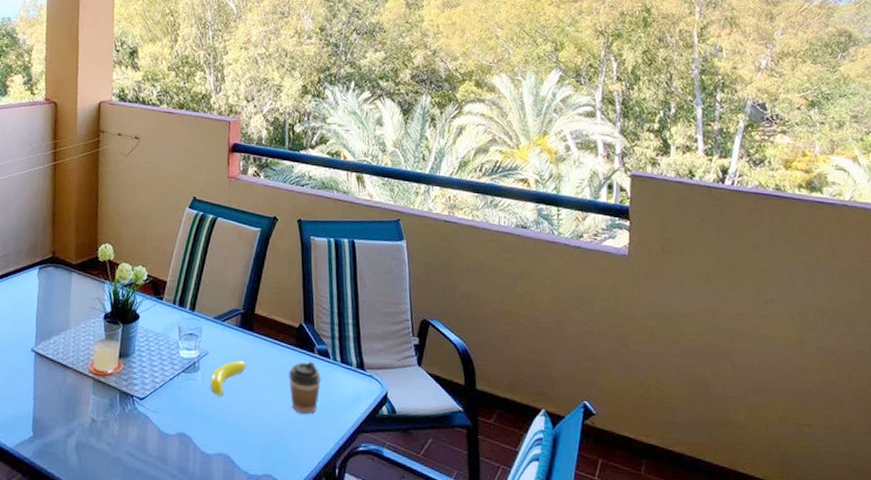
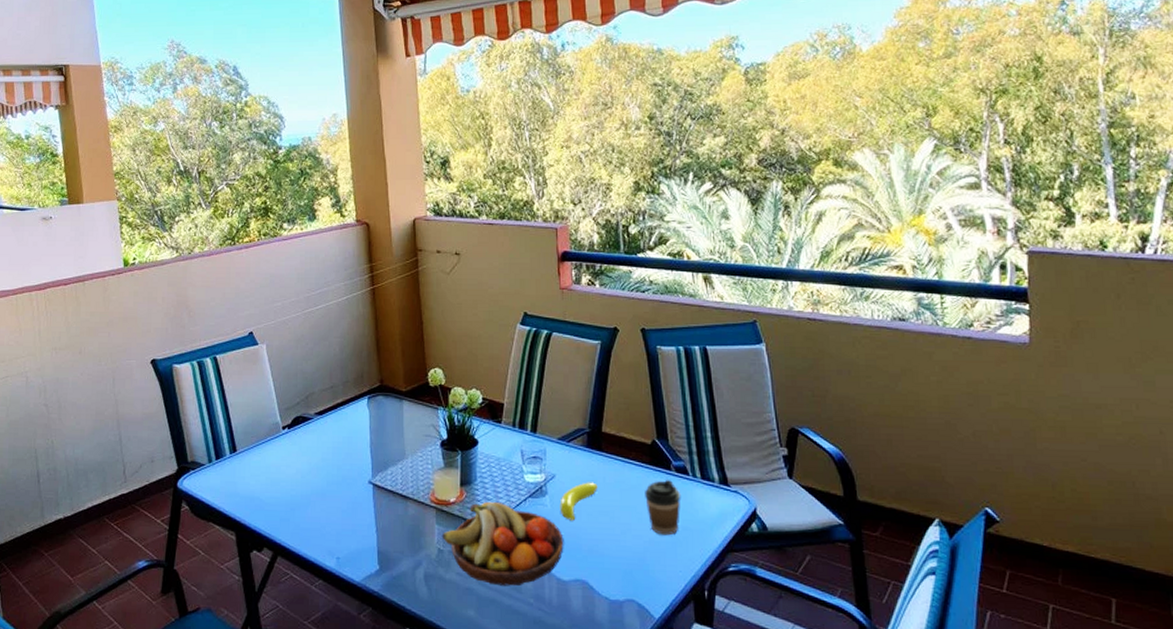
fruit bowl: none [97,374,211,458] -> present [442,501,564,586]

